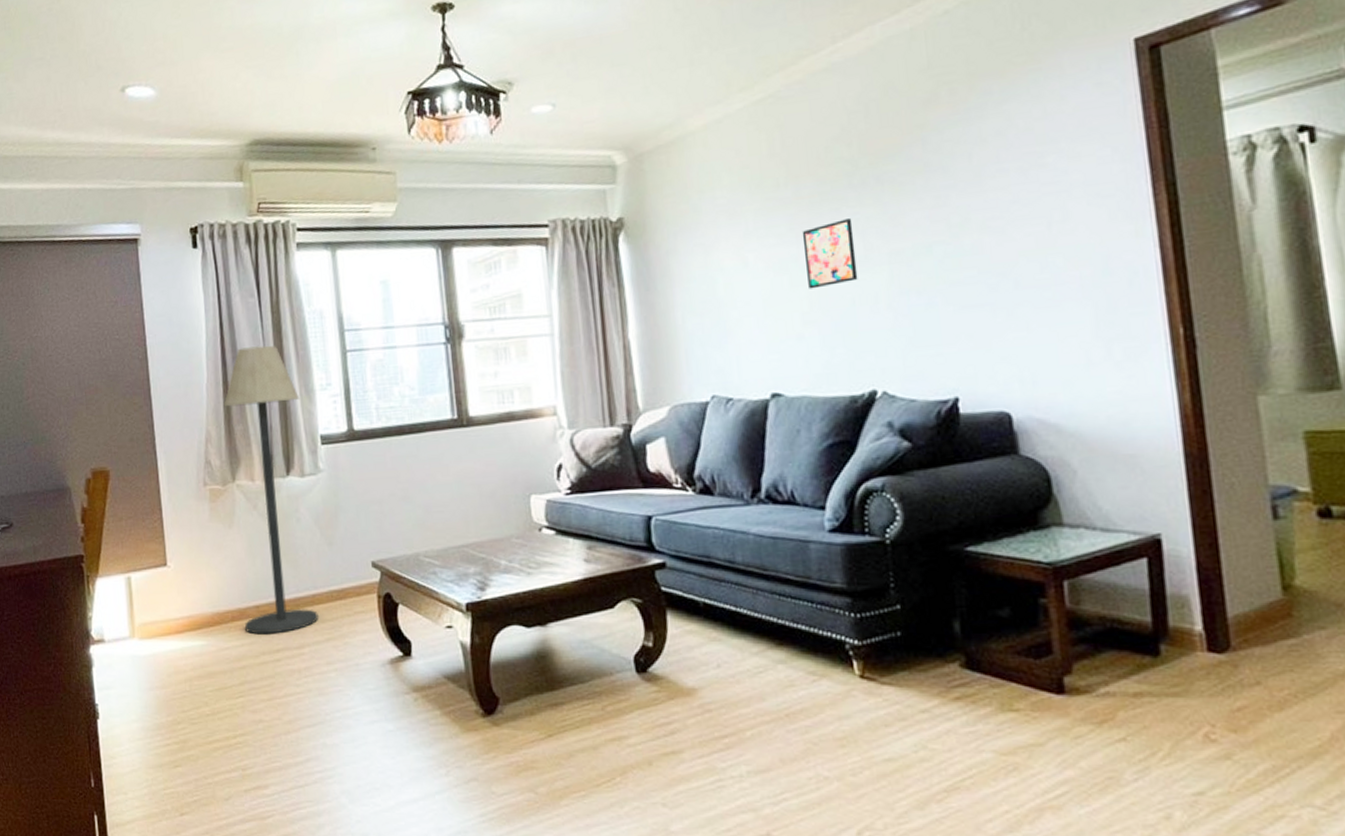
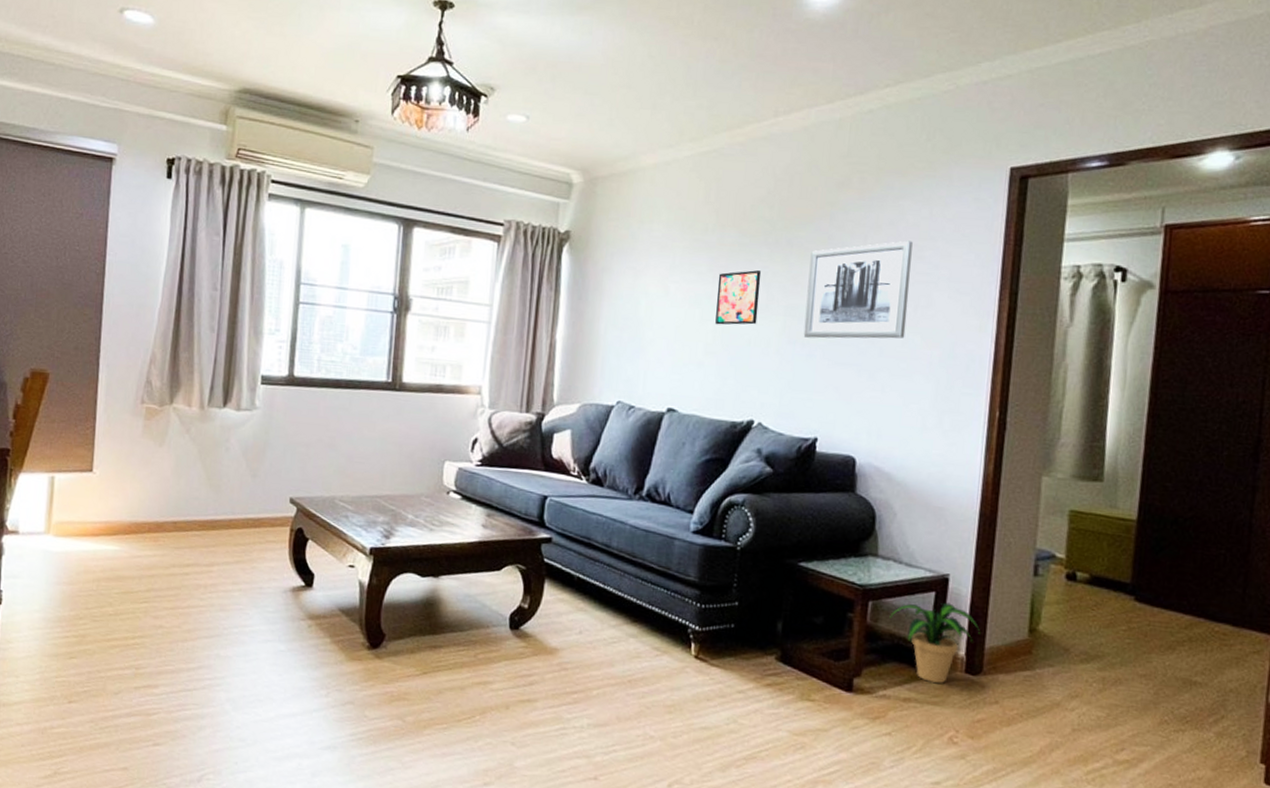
floor lamp: present [223,345,319,635] -> none [160,281,248,550]
wall art: none [907,148,1043,284] -> present [803,240,913,339]
potted plant: none [1094,568,1216,670] -> present [889,602,980,684]

